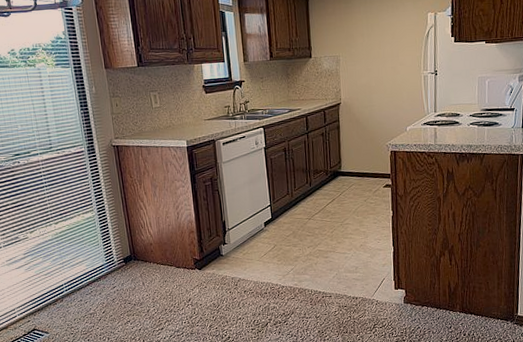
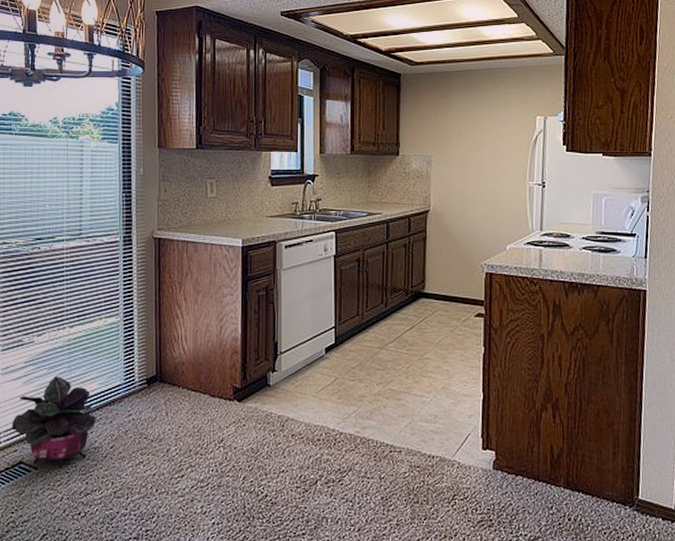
potted plant: none [22,262,88,330] -> present [11,376,96,466]

